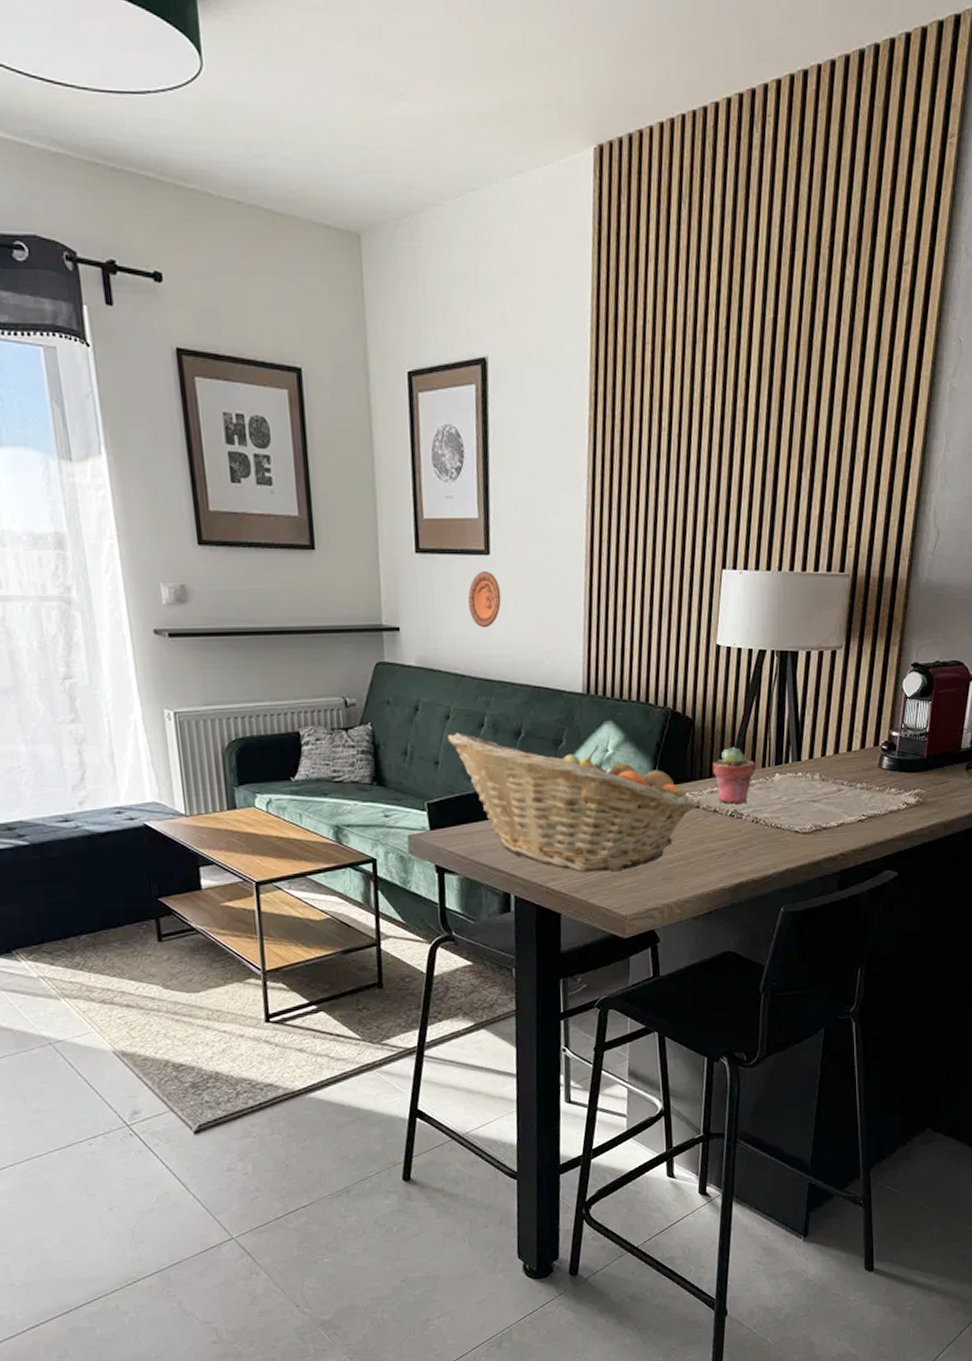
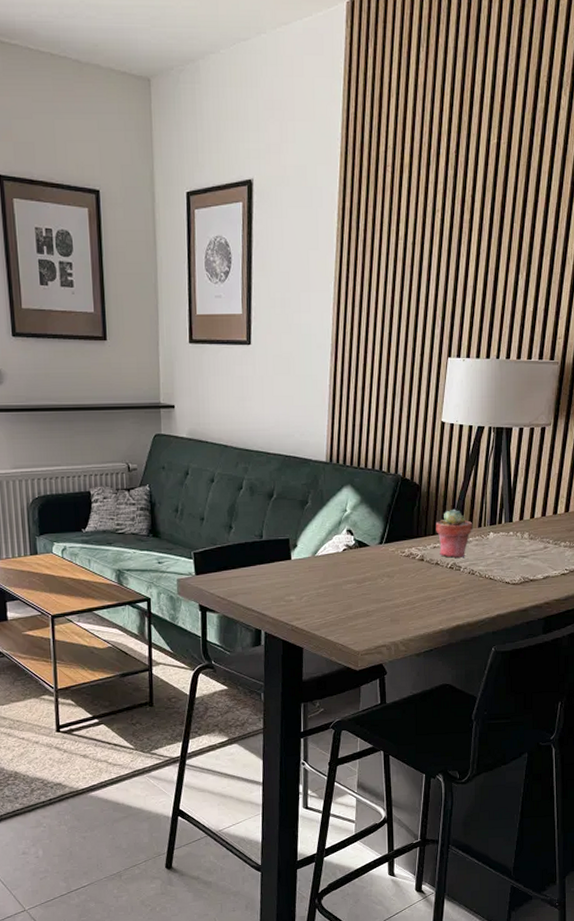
fruit basket: present [448,732,698,872] -> none [212,494,422,613]
decorative plate: present [468,570,502,628] -> none [232,358,260,406]

